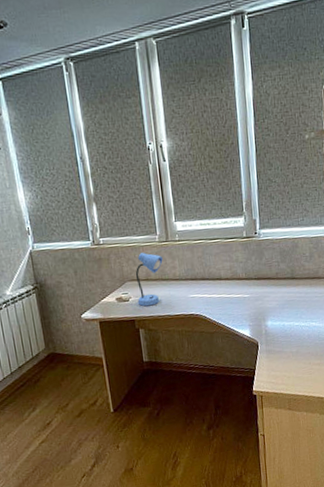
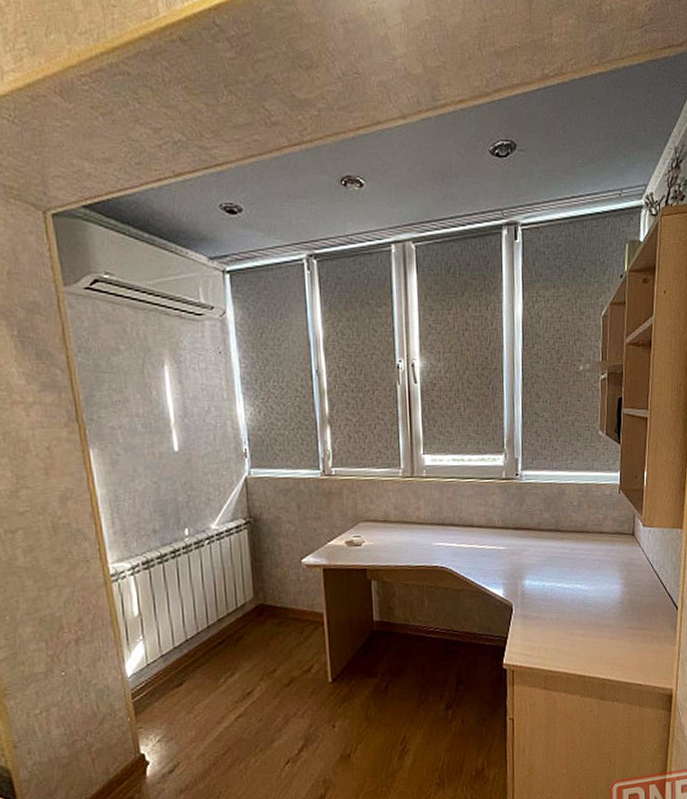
desk lamp: present [135,253,163,307] -> none [371,489,406,554]

